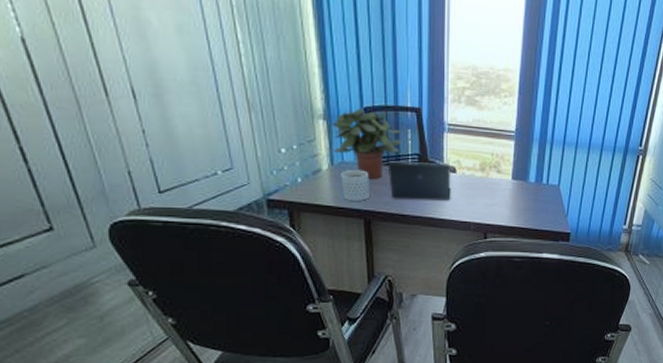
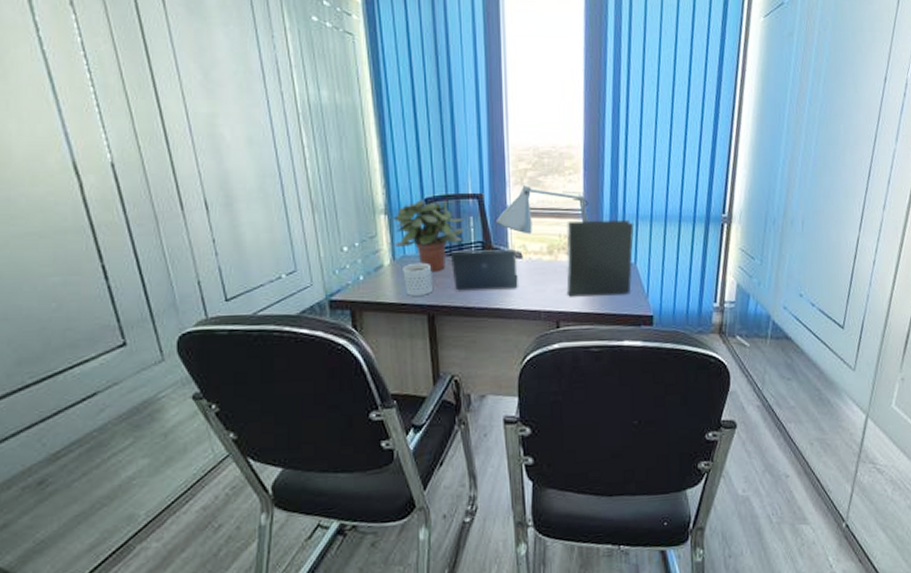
desk lamp: none [432,103,521,151] -> present [495,185,589,234]
binder: none [495,141,561,213] -> present [566,219,635,297]

